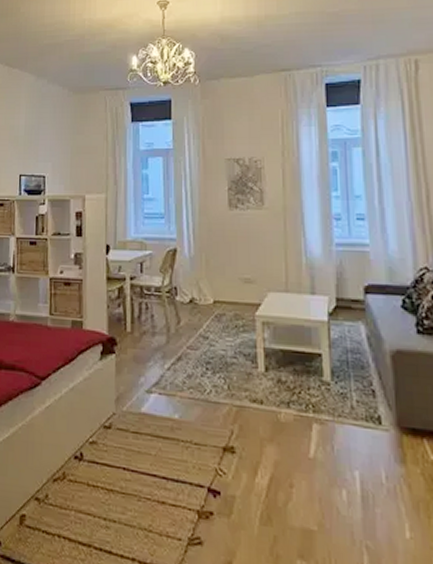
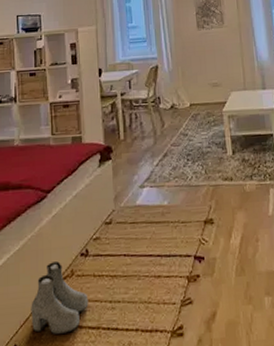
boots: none [17,459,80,543] -> present [31,261,89,334]

